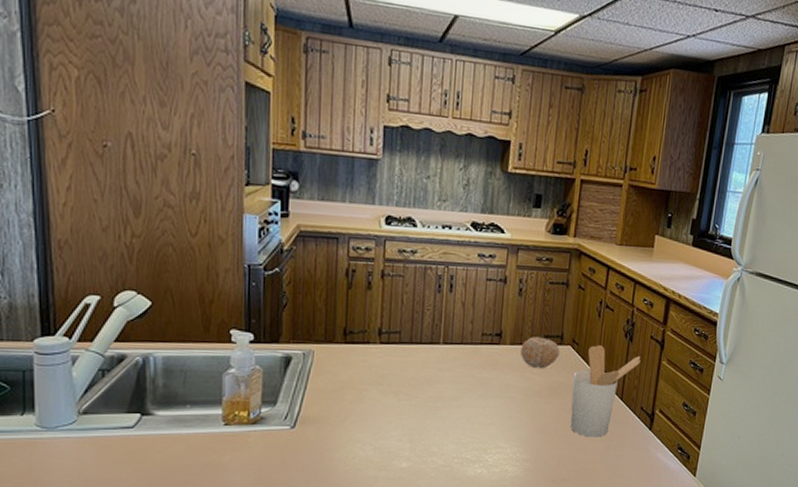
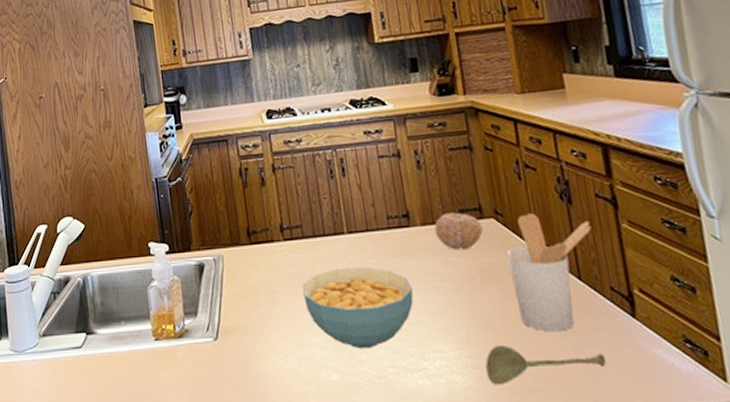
cereal bowl: none [389,373,491,443] -> present [302,266,414,349]
soupspoon: none [534,444,623,475] -> present [485,344,607,385]

